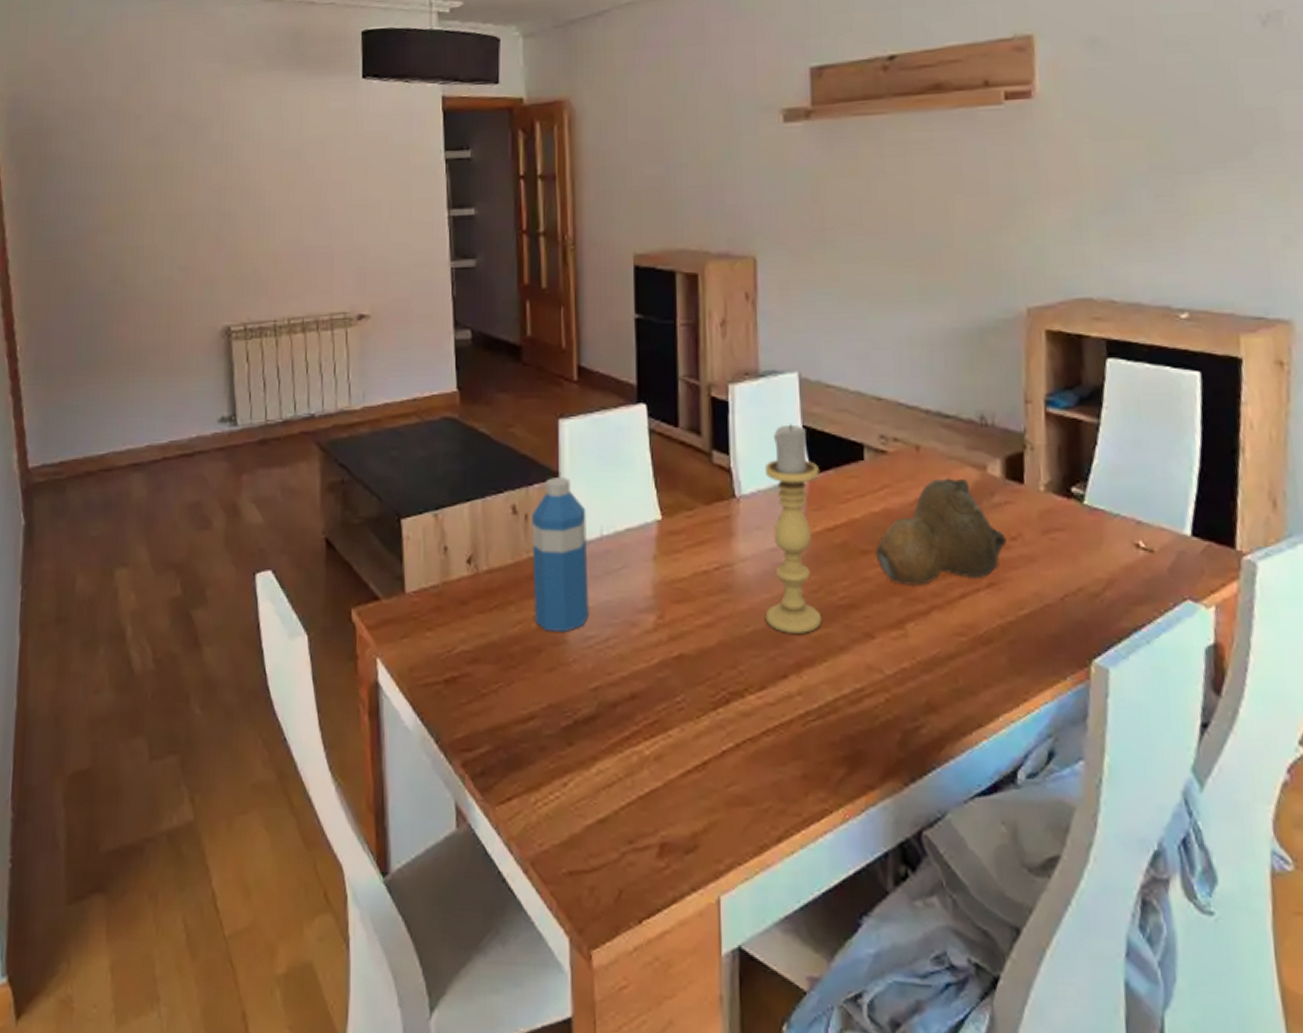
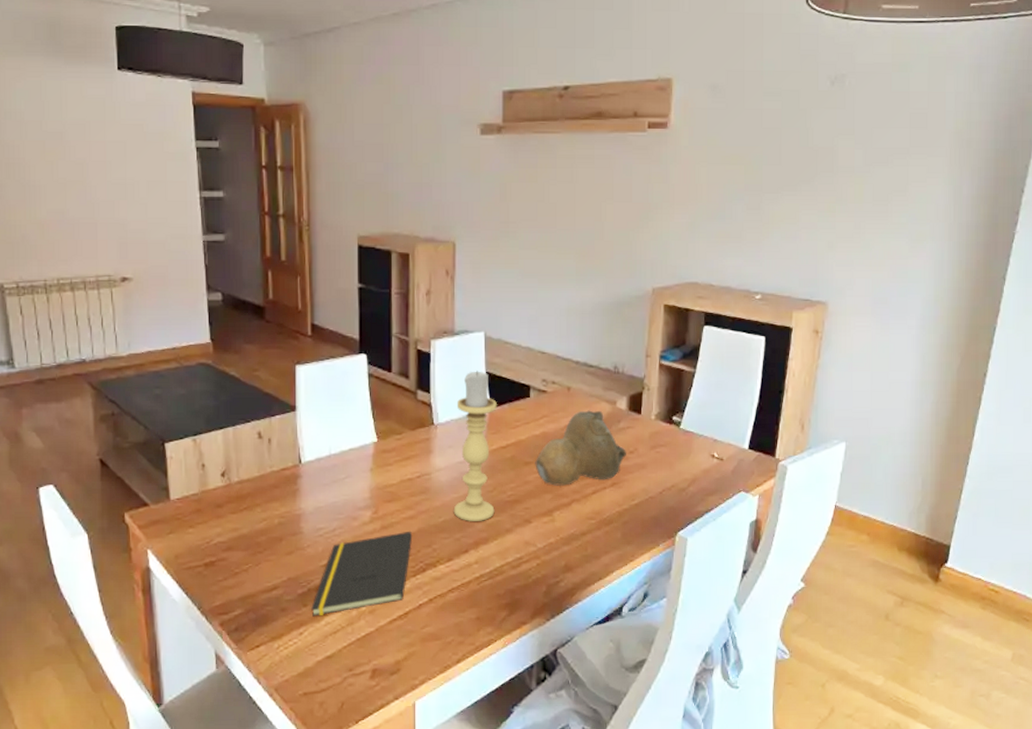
water bottle: present [530,477,589,632] -> none [273,410,320,526]
notepad: none [578,644,711,761] -> present [311,531,413,617]

